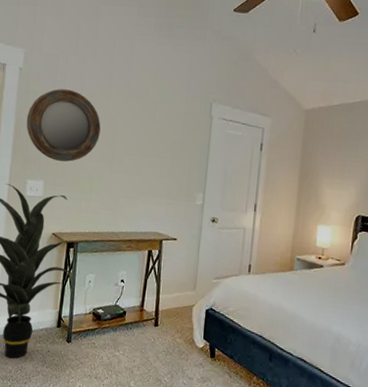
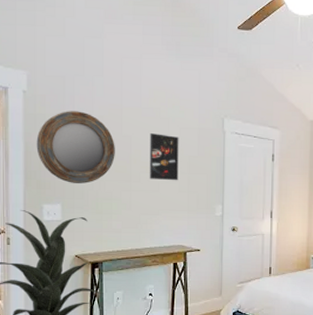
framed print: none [131,115,165,165] -> present [149,133,179,181]

